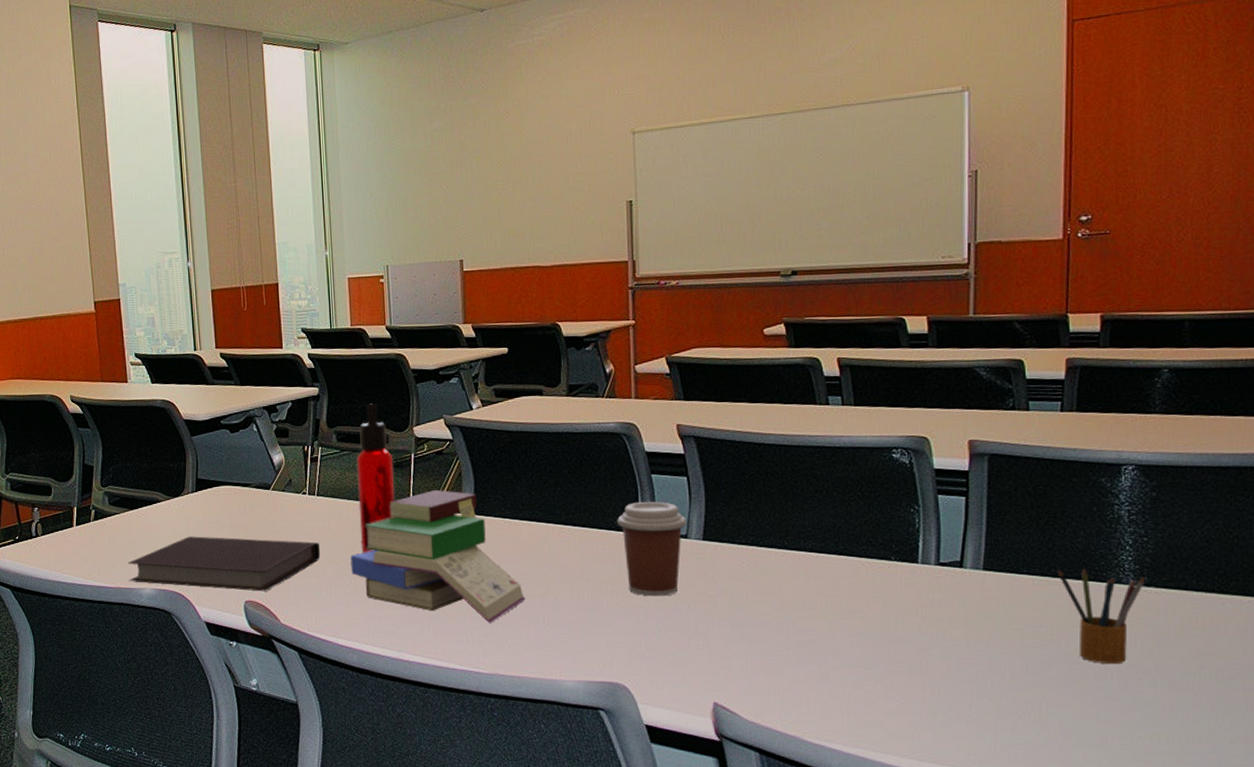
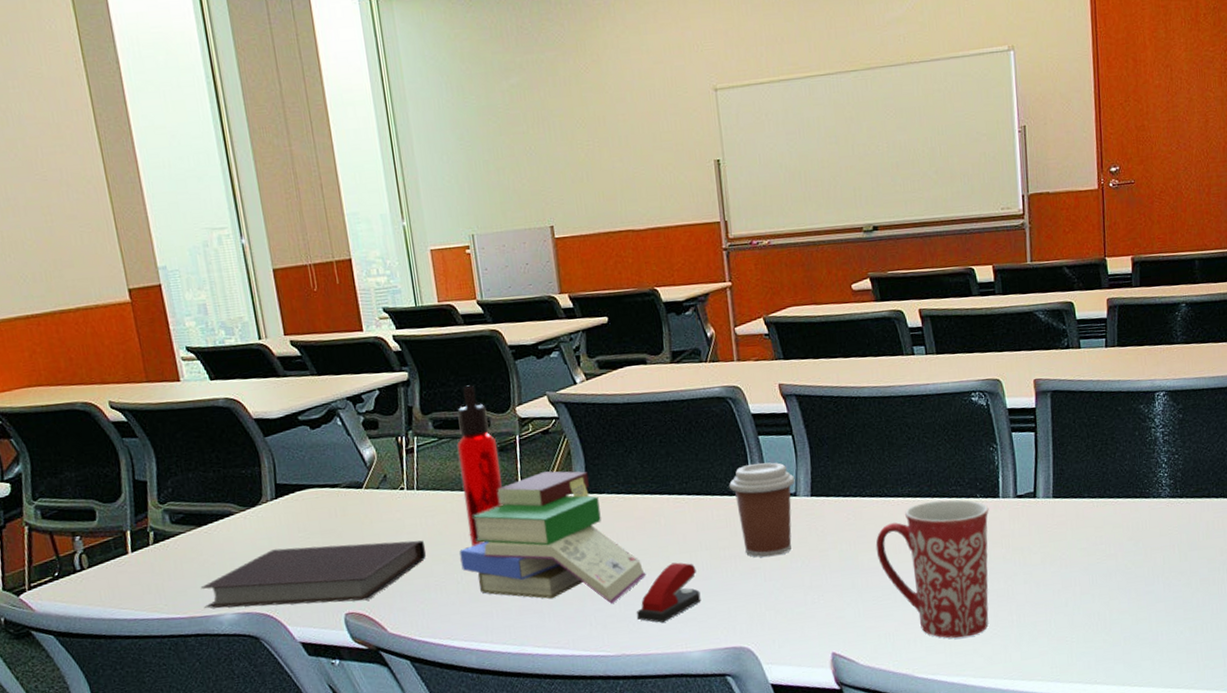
stapler: none [512,591,579,648] -> present [636,562,701,623]
mug: none [770,559,905,707] -> present [875,499,989,638]
pencil box: present [1058,568,1146,665] -> none [1111,487,1179,571]

